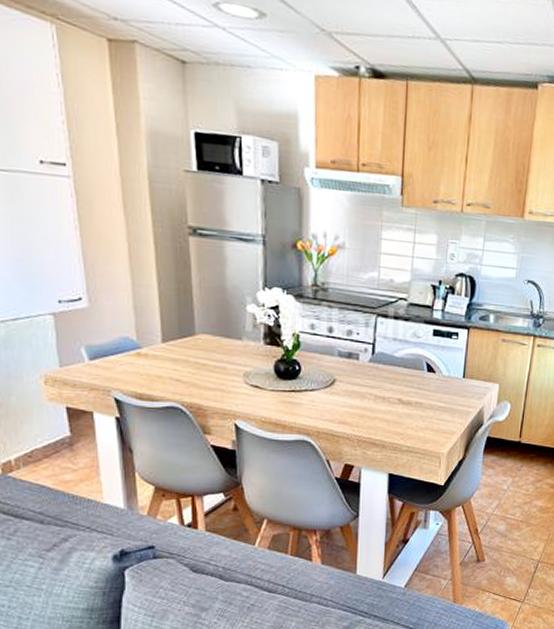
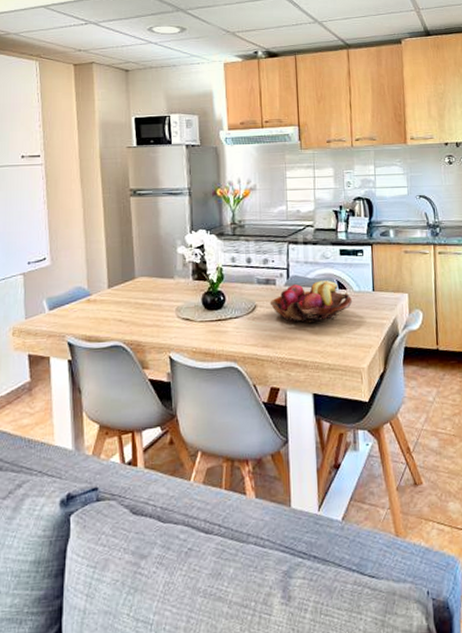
fruit basket: none [350,361,441,404] -> present [270,280,353,324]

